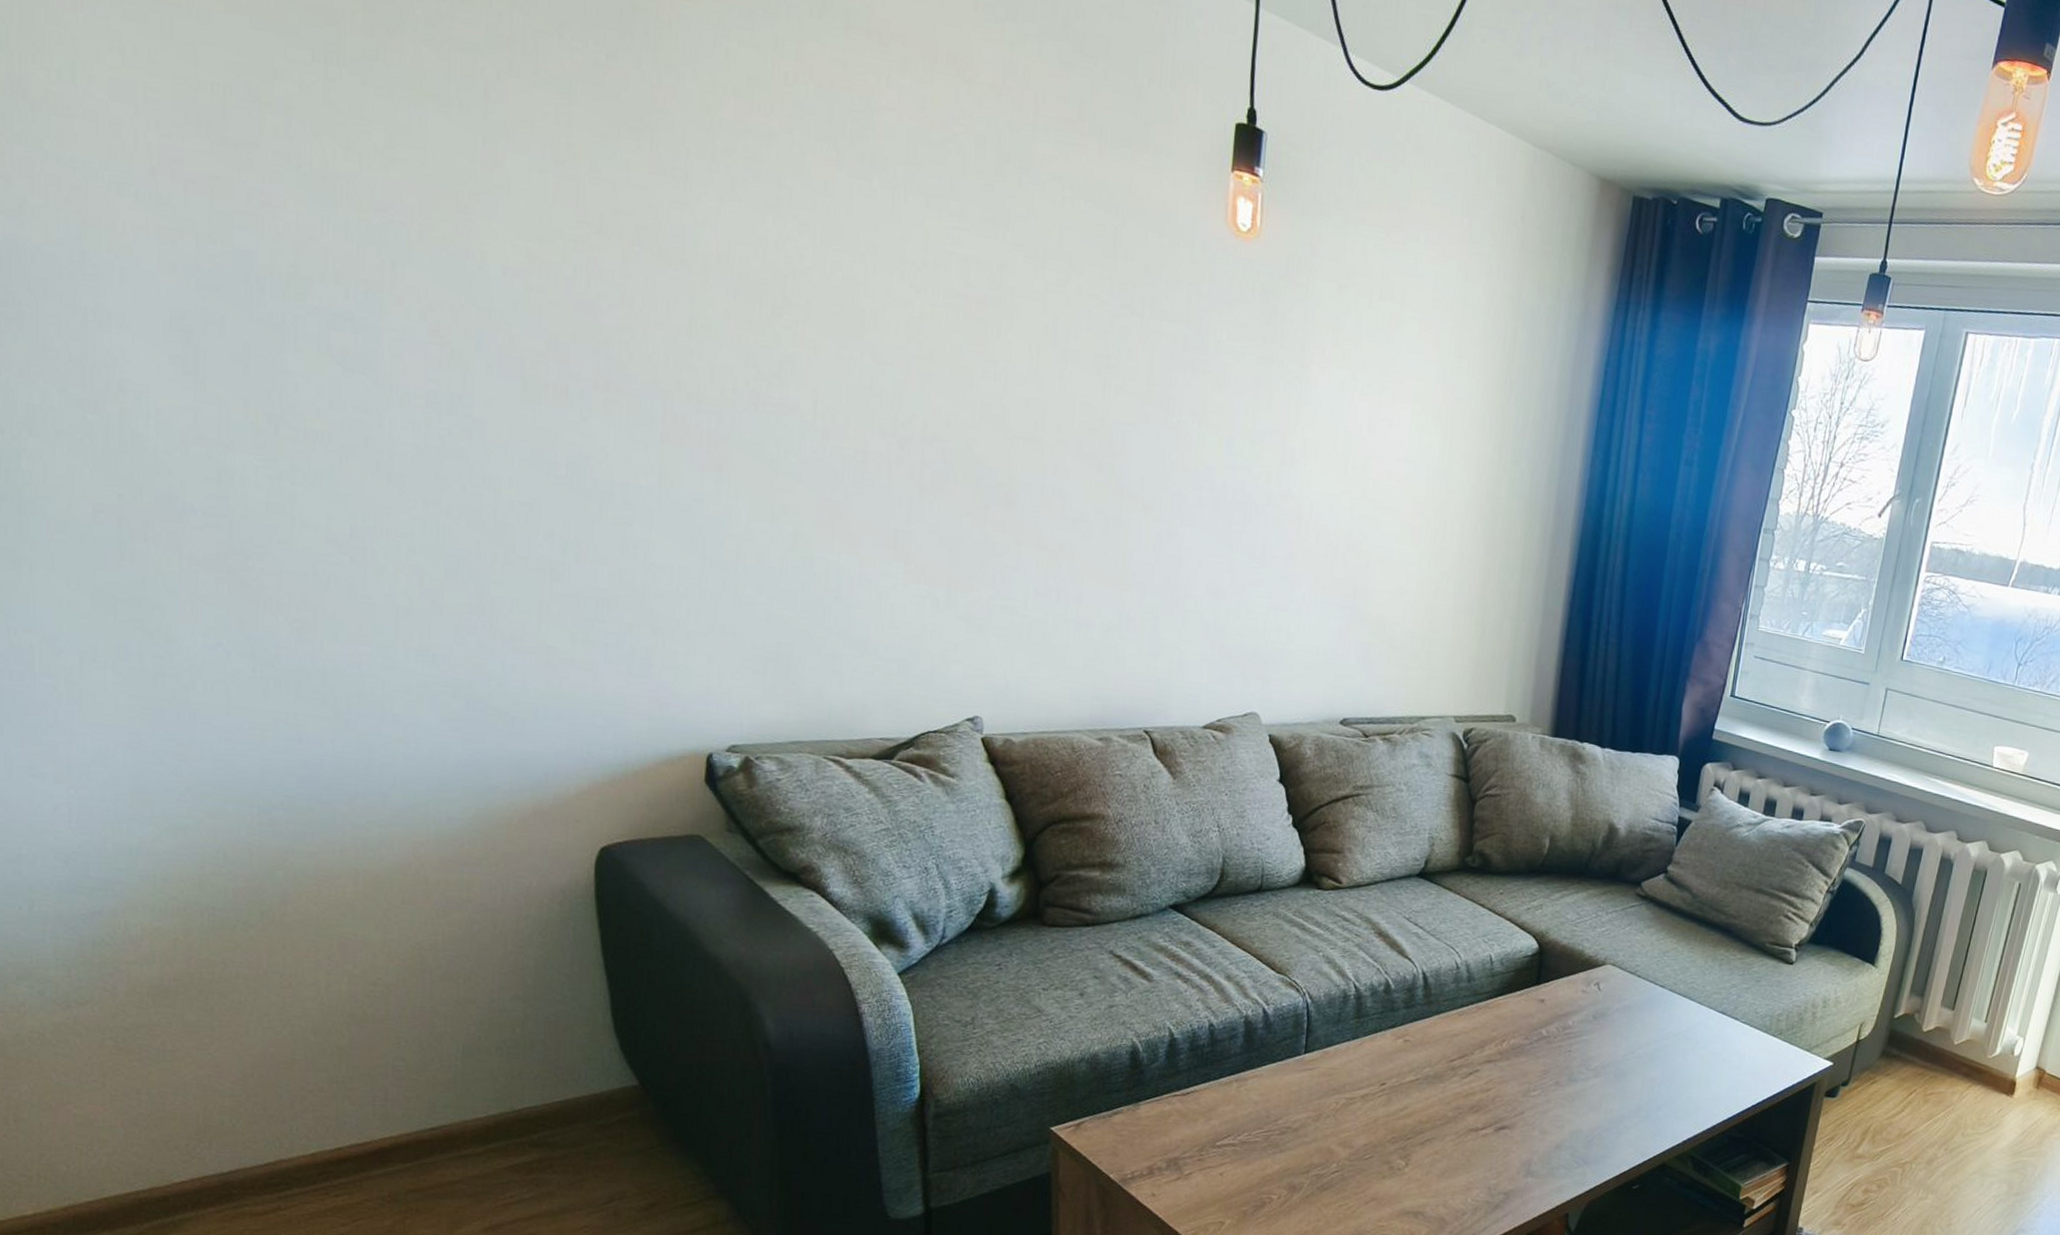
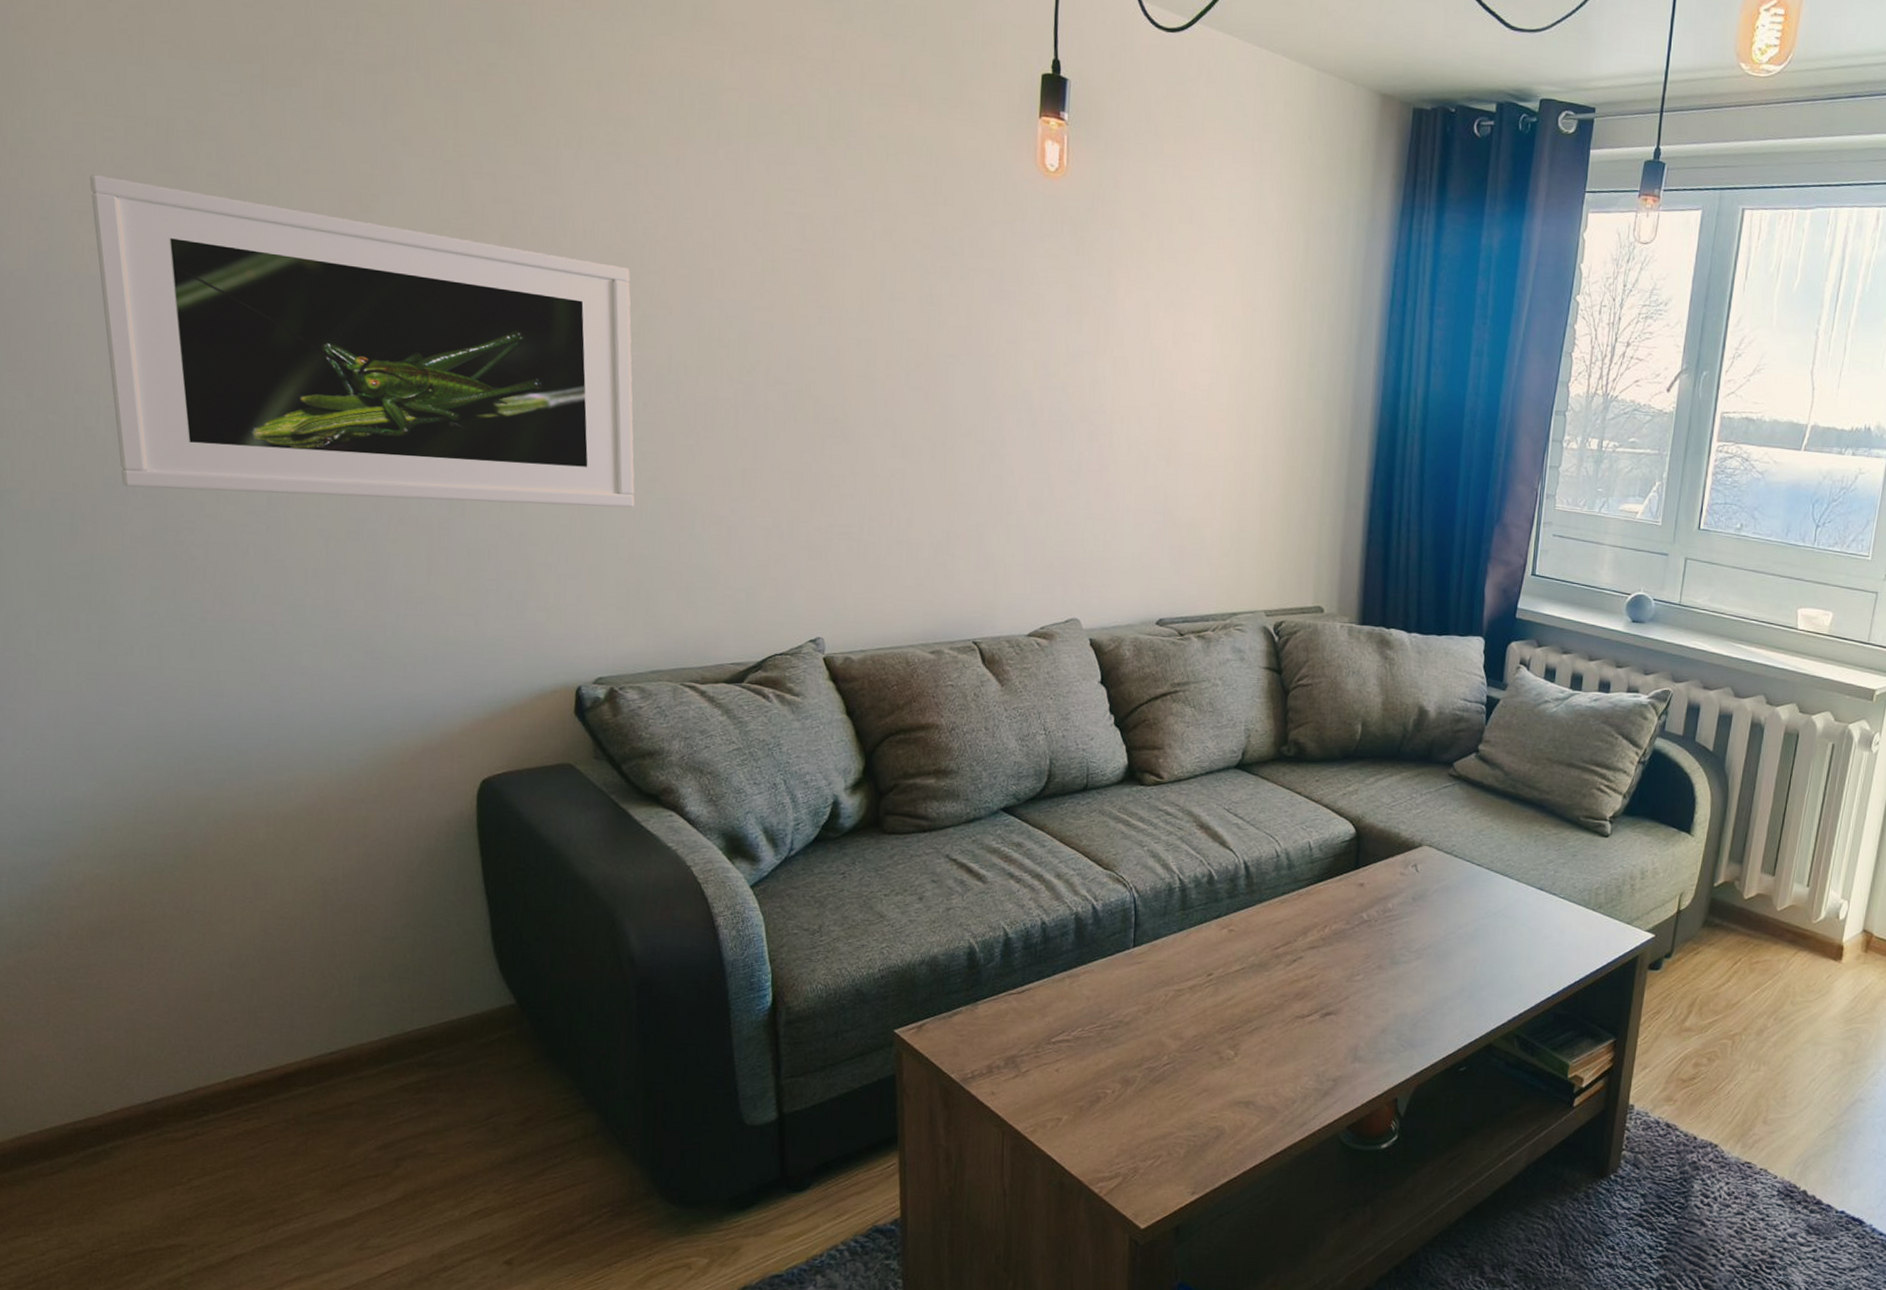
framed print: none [130,141,774,565] -> present [89,174,635,508]

